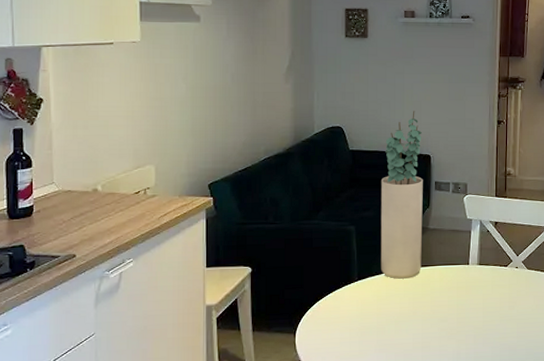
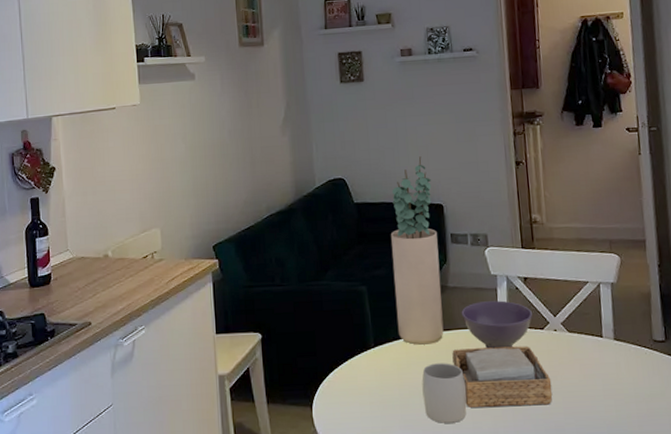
mug: none [398,295,437,347] -> present [422,363,467,423]
napkin holder: none [427,280,509,333] -> present [452,346,553,408]
bowl: none [438,241,500,283] -> present [461,300,533,349]

